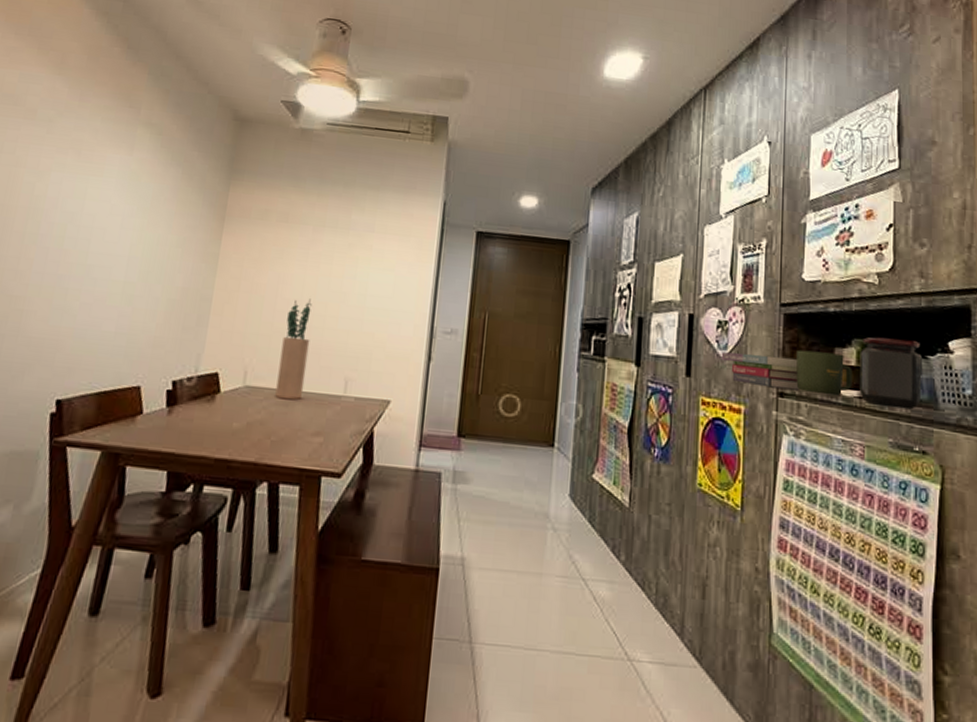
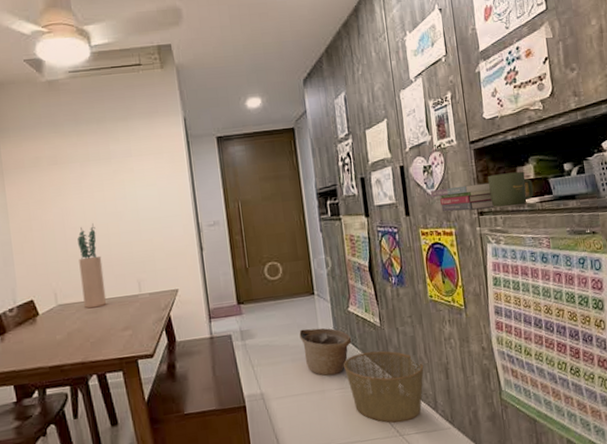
basket: none [525,487,590,557] -> present [299,327,352,376]
basket: none [573,536,675,642] -> present [344,350,424,423]
jar: present [859,336,922,410] -> none [536,148,587,205]

